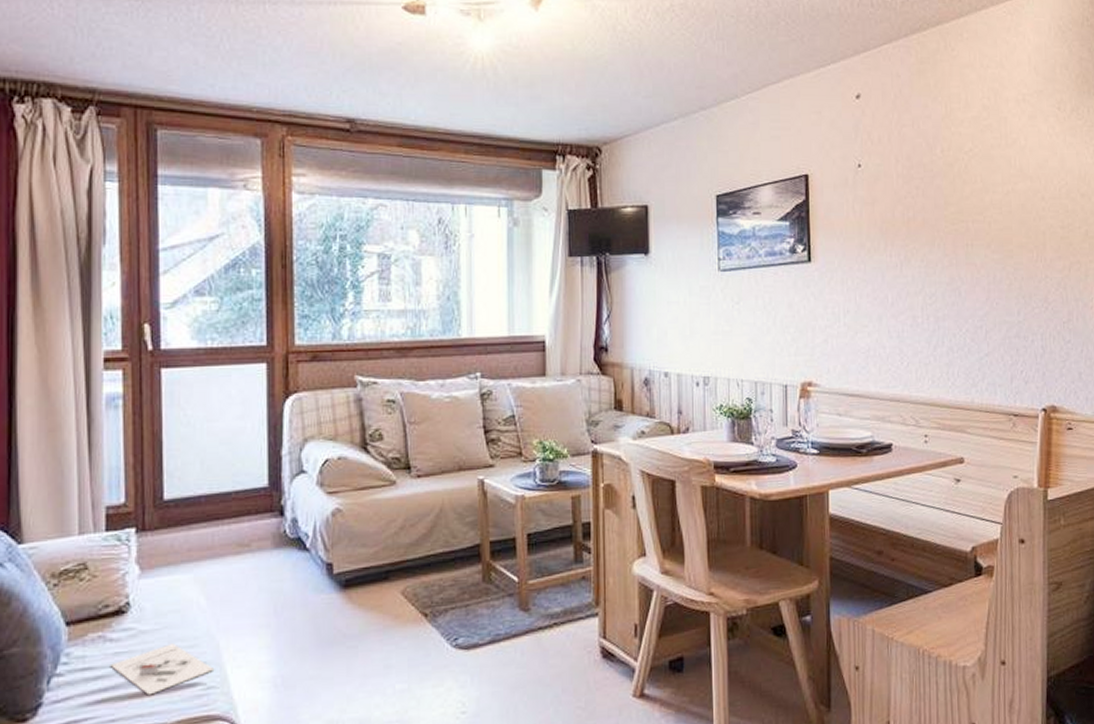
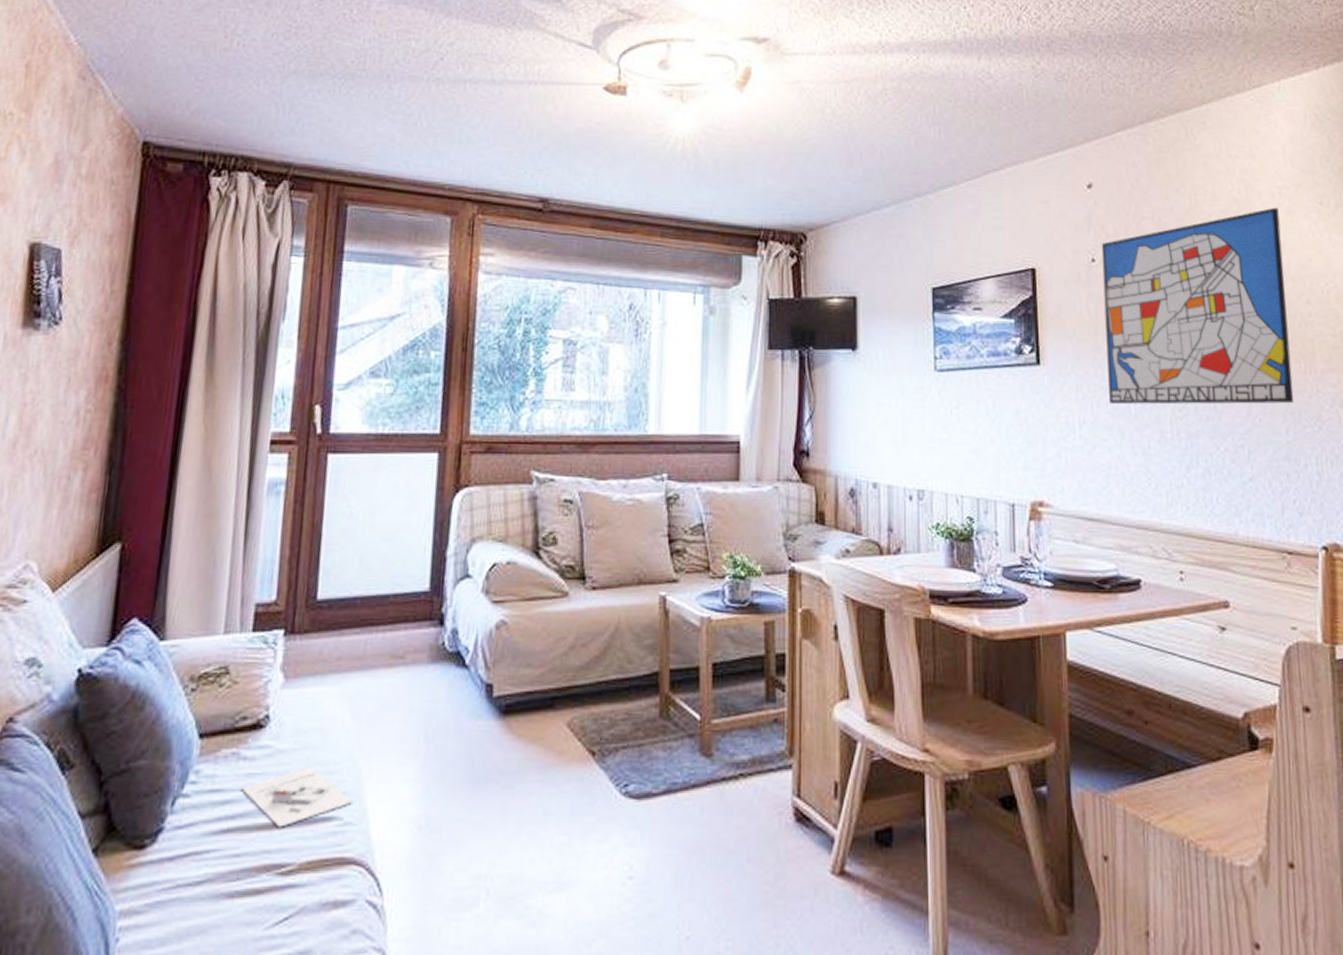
wall art: none [867,113,1026,295] -> present [1101,207,1295,405]

